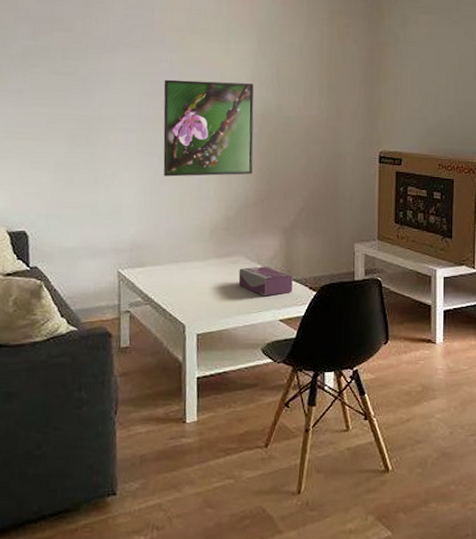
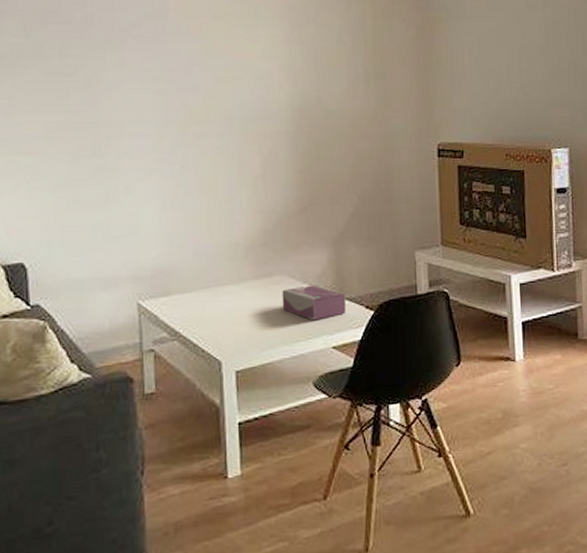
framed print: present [163,79,254,177] -> none [182,74,292,188]

